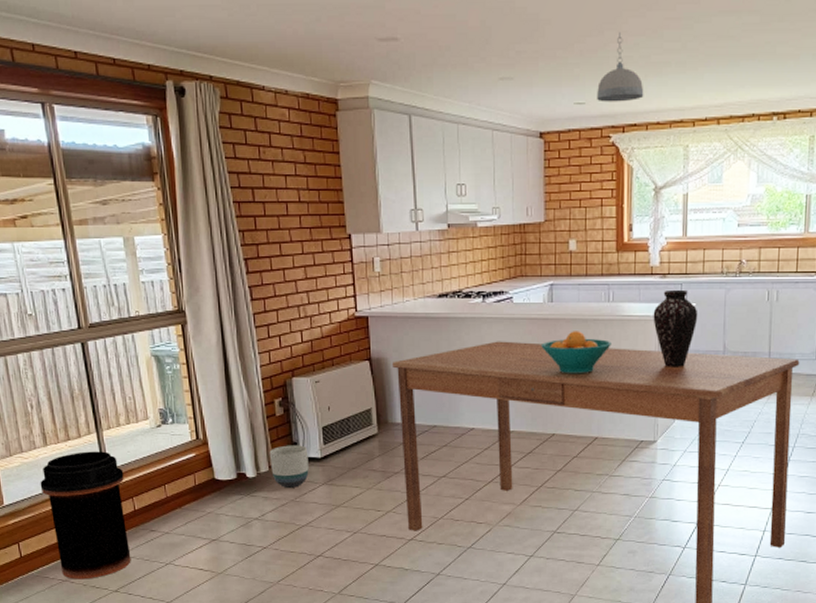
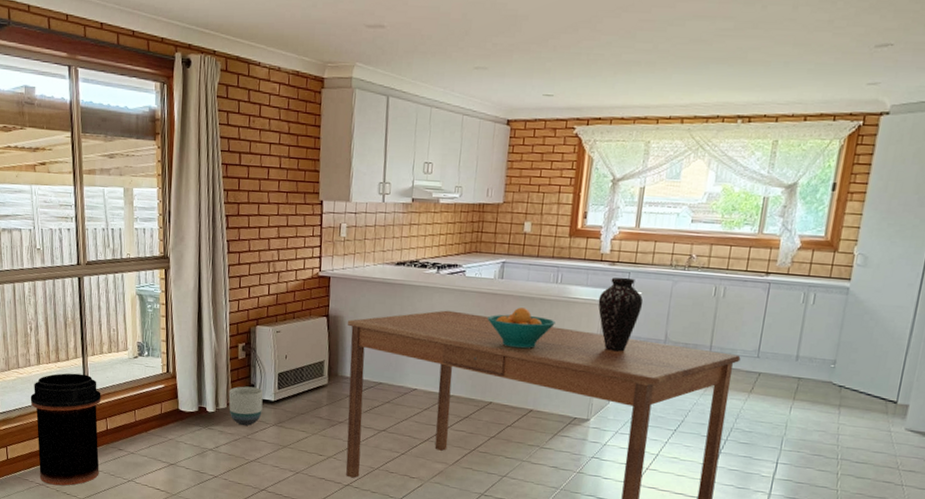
pendant light: present [597,32,644,102] -> none [565,31,612,97]

